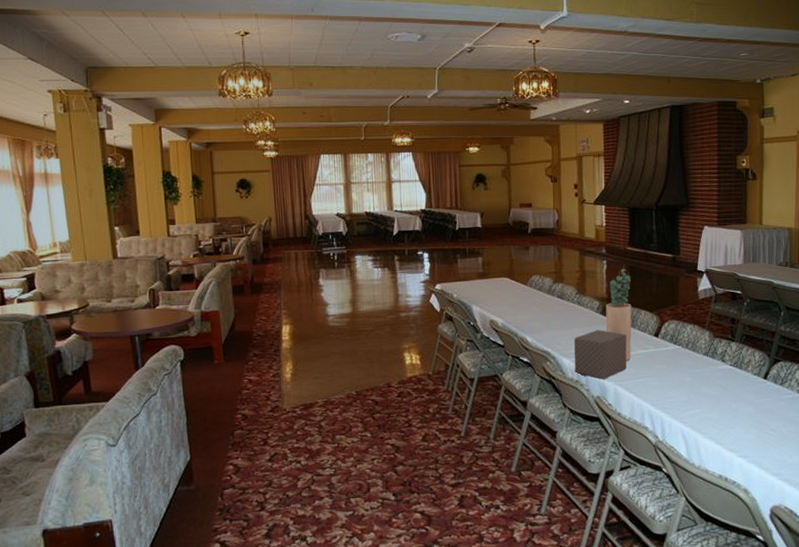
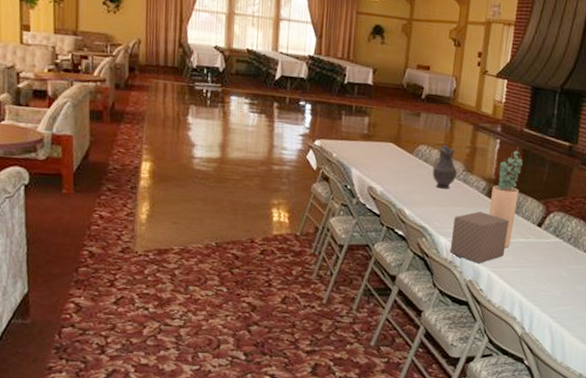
pitcher: none [547,272,570,314] -> present [432,144,457,189]

